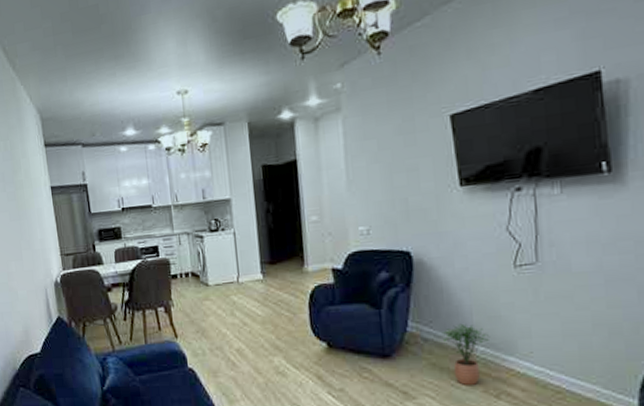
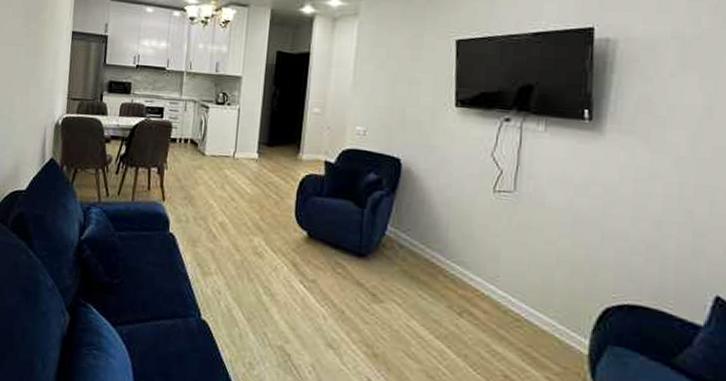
potted plant: present [442,323,491,385] -> none [417,236,462,299]

